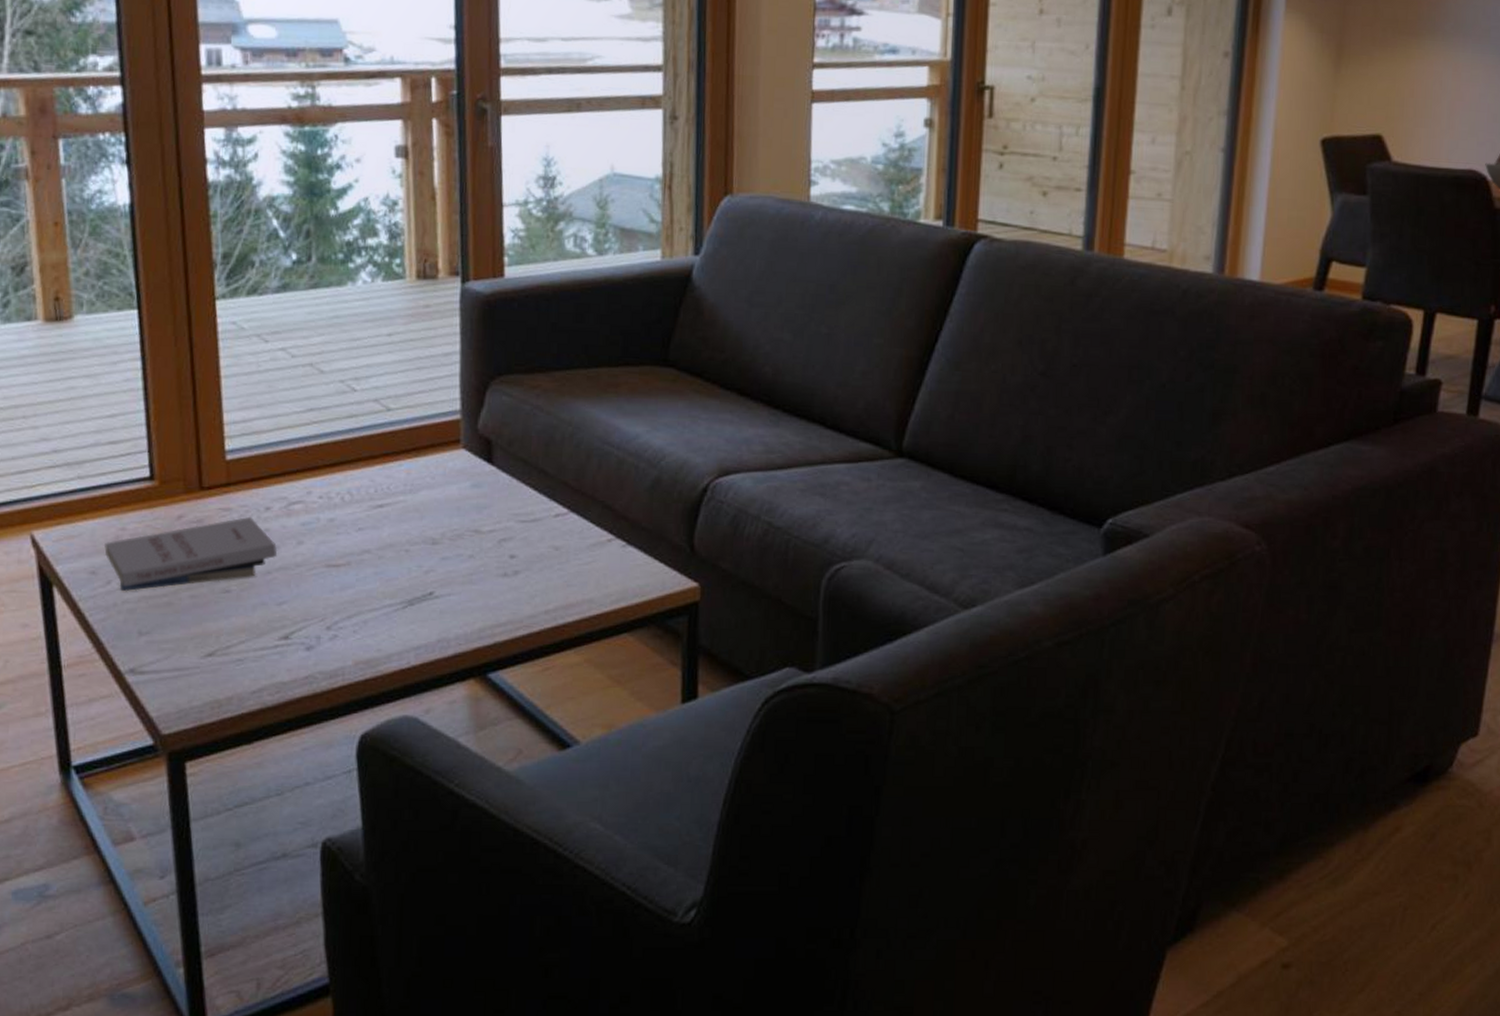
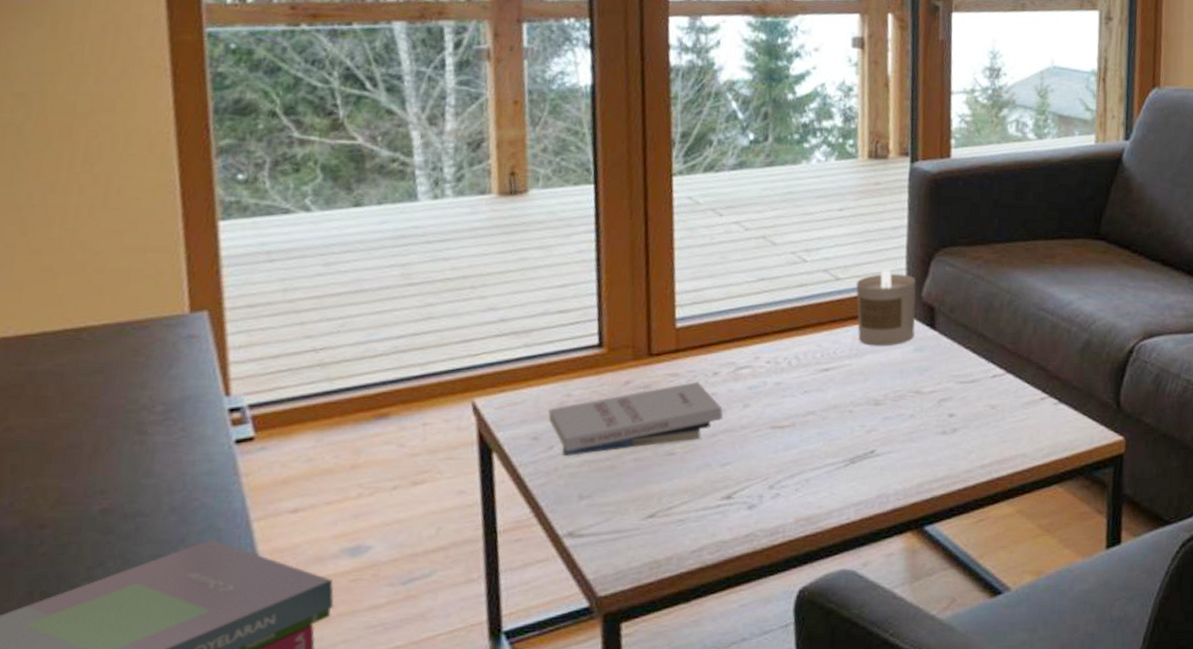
candle: none [408,399,472,482] -> present [855,269,916,346]

